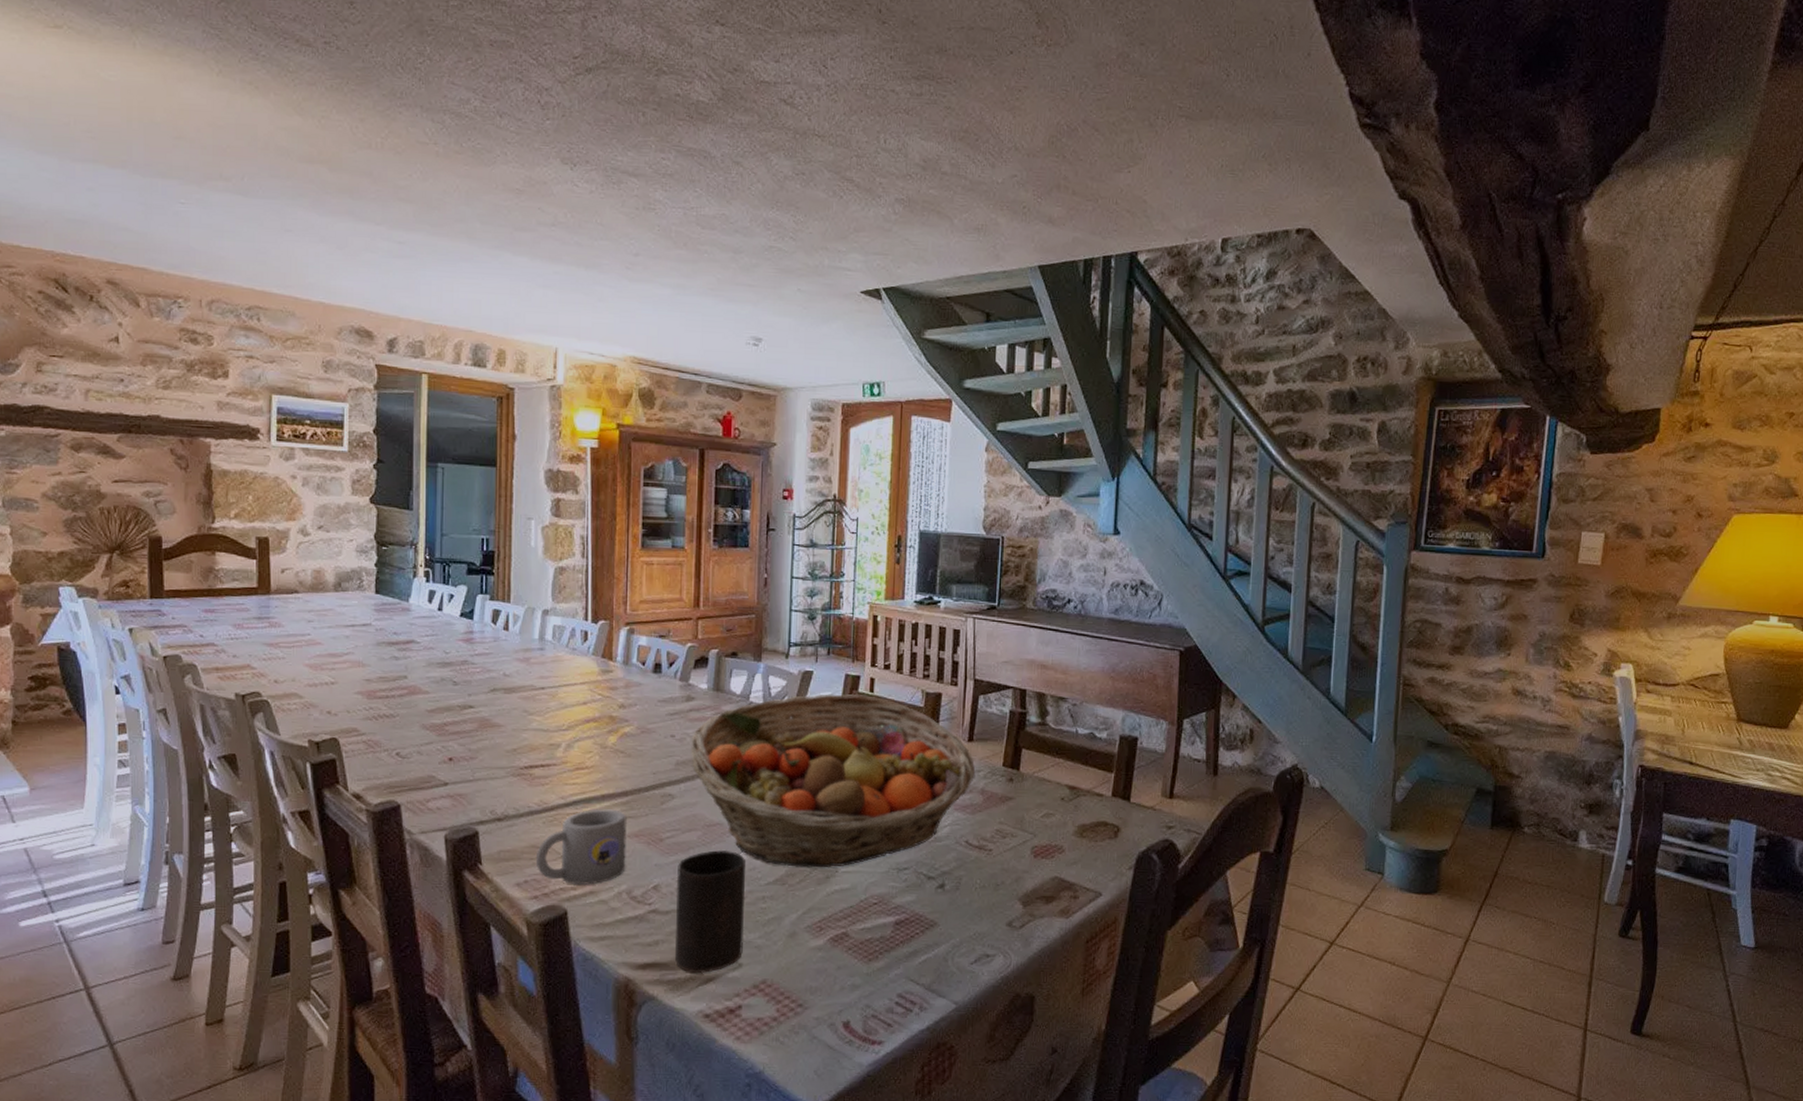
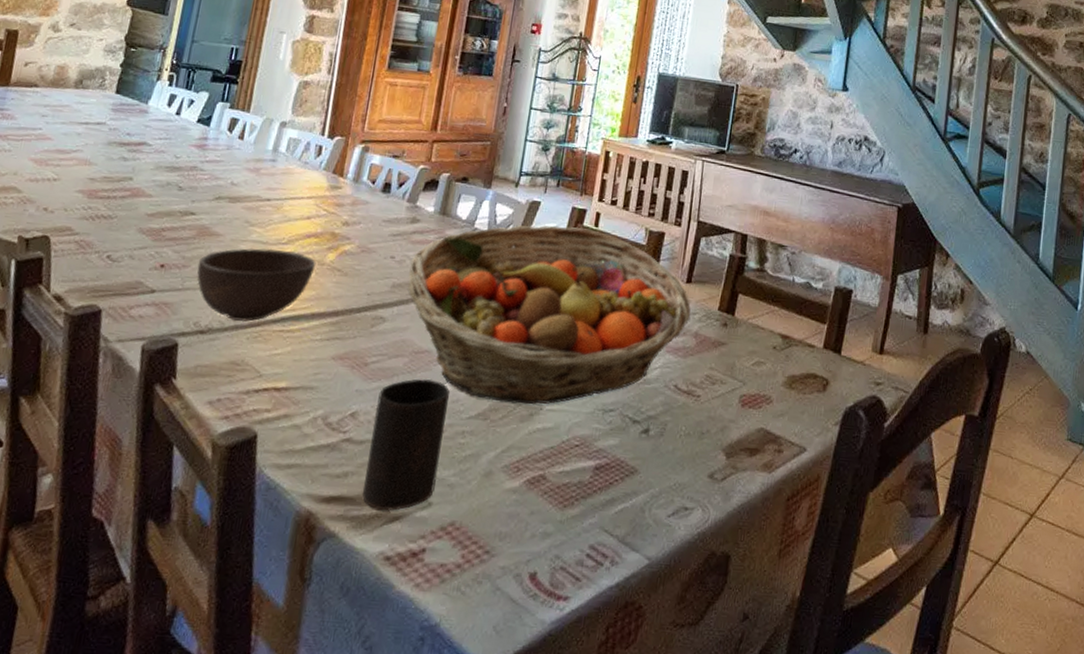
bowl: none [484,735,599,807] -> present [196,248,316,322]
mug: present [535,809,627,885] -> none [232,328,334,408]

